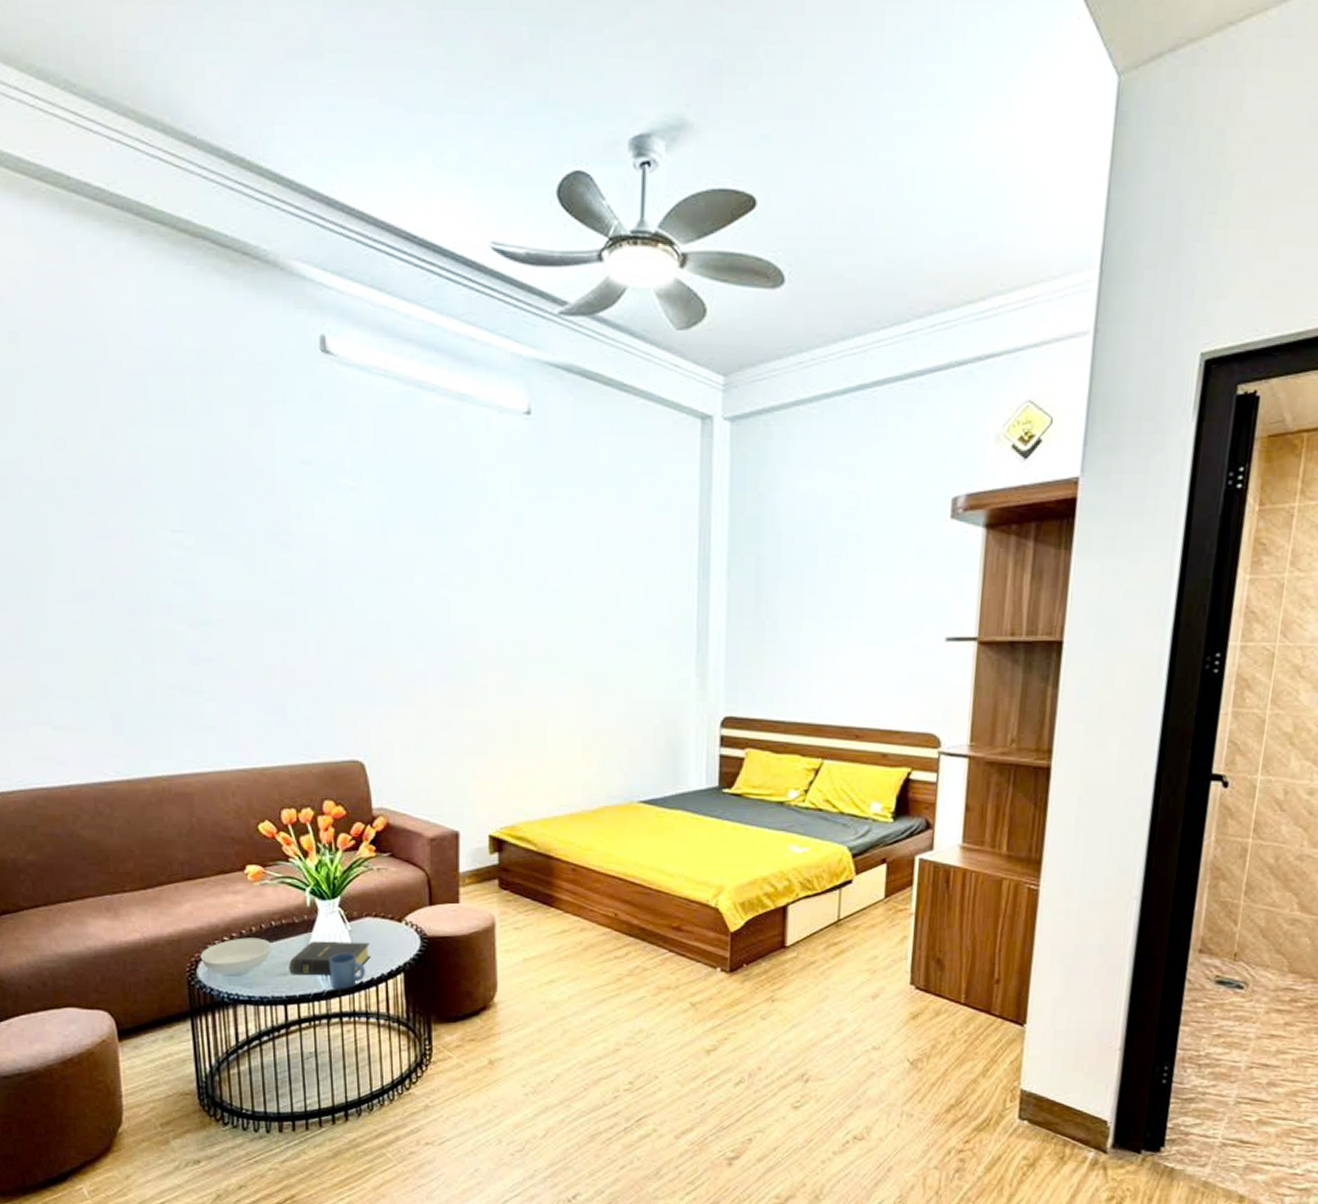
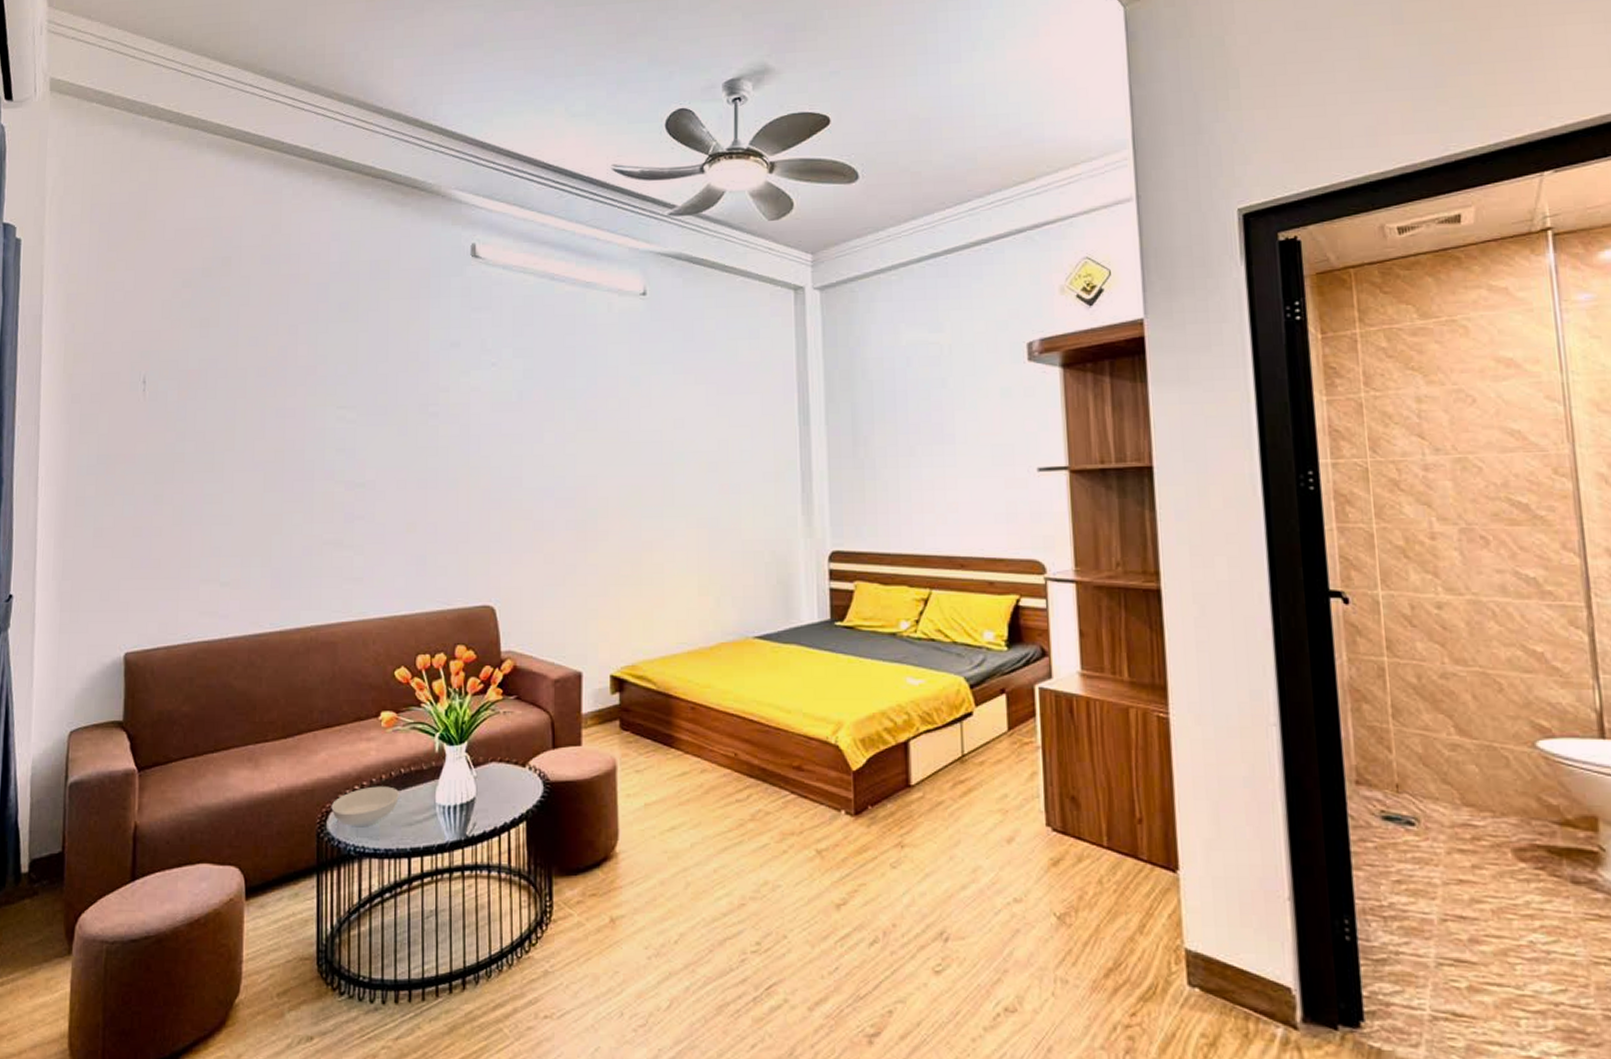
book: present [289,941,370,975] -> none [415,788,494,826]
mug: present [329,952,365,990] -> none [454,800,488,841]

